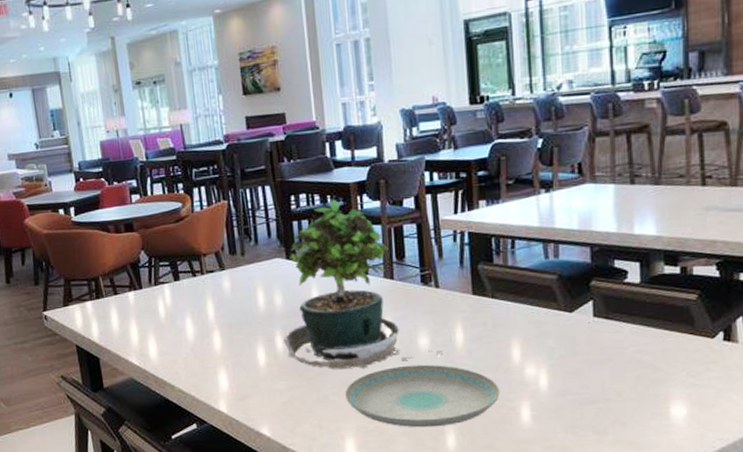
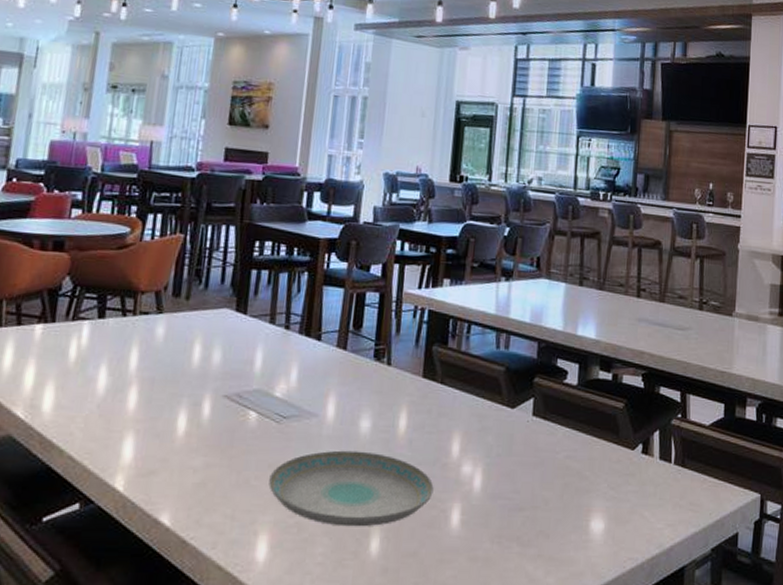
potted plant: present [283,199,444,370] -> none [212,253,384,450]

